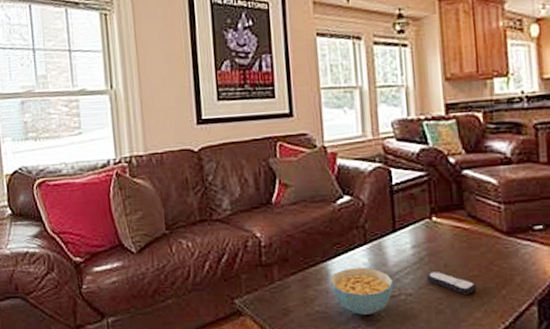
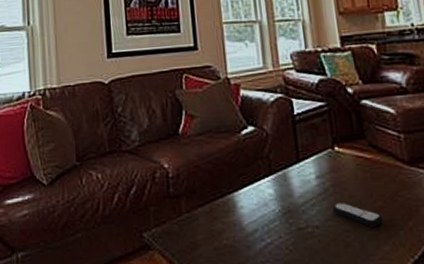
cereal bowl: present [329,267,394,316] -> none [236,198,300,250]

